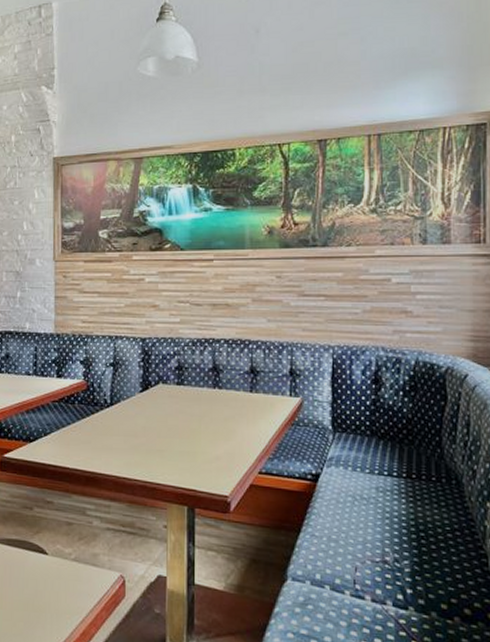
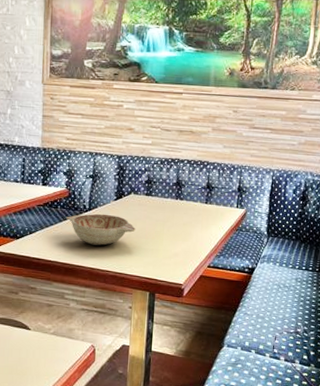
decorative bowl: none [85,409,166,448] -> present [66,213,136,246]

